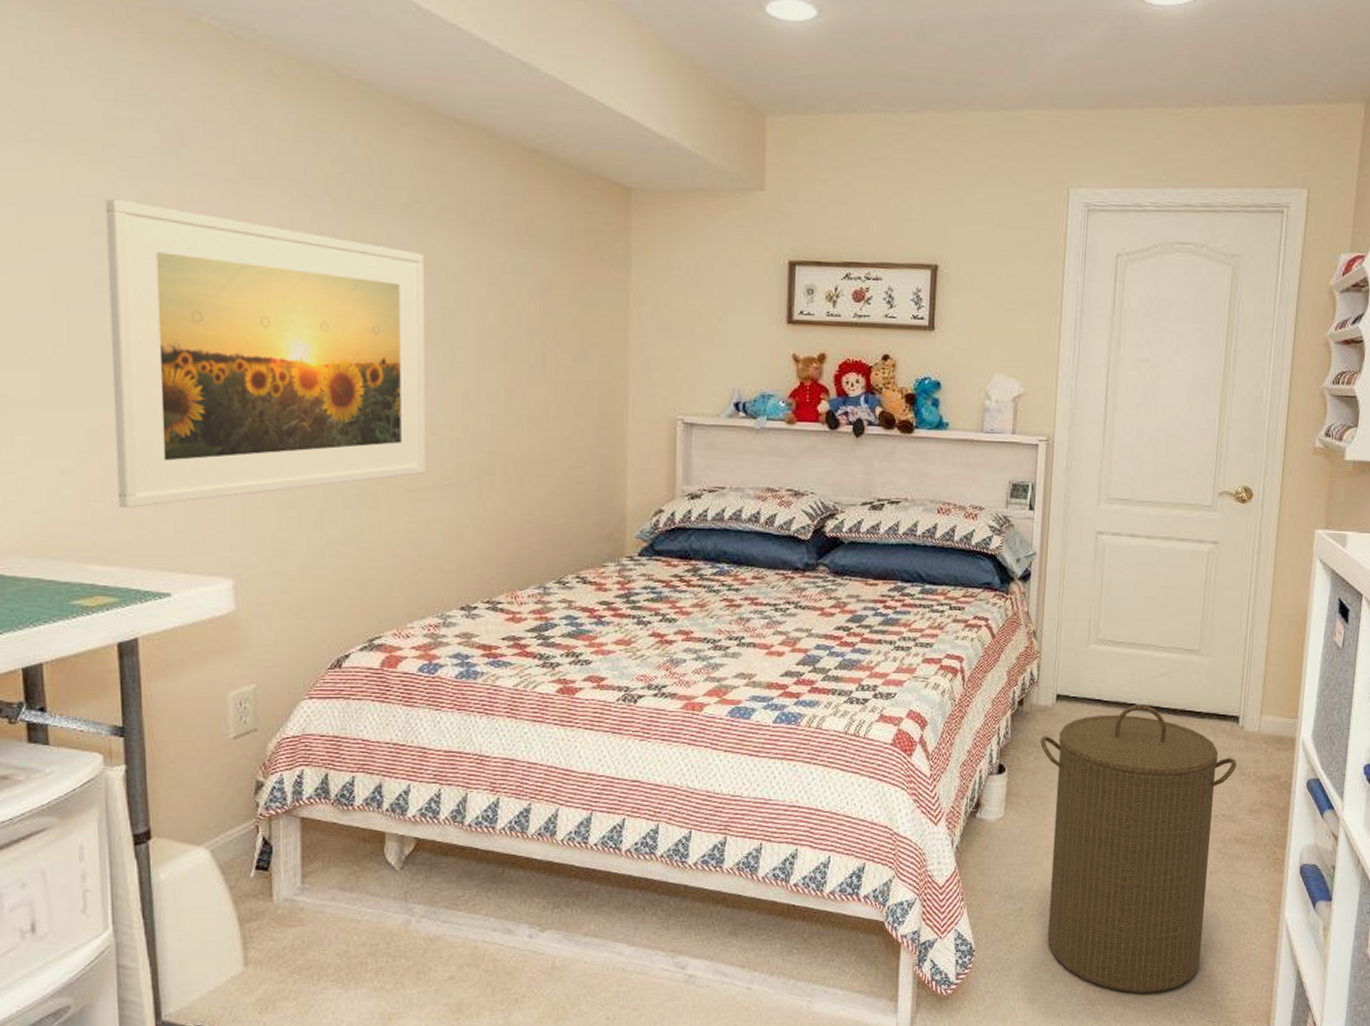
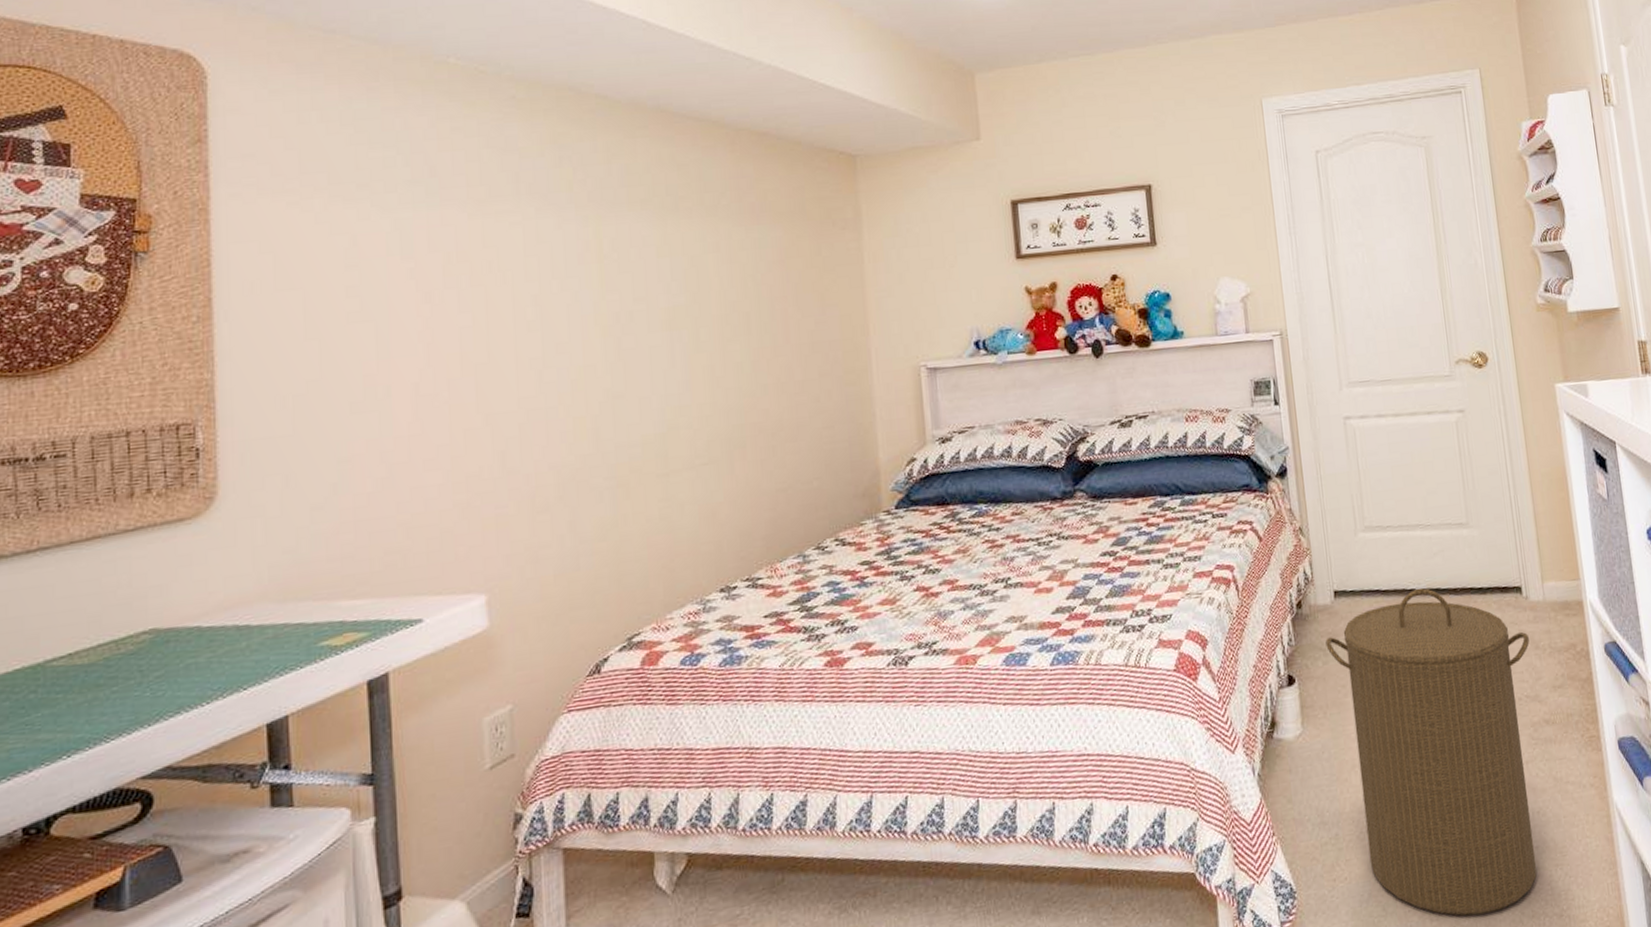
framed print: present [105,198,427,508] -> none [357,233,678,536]

